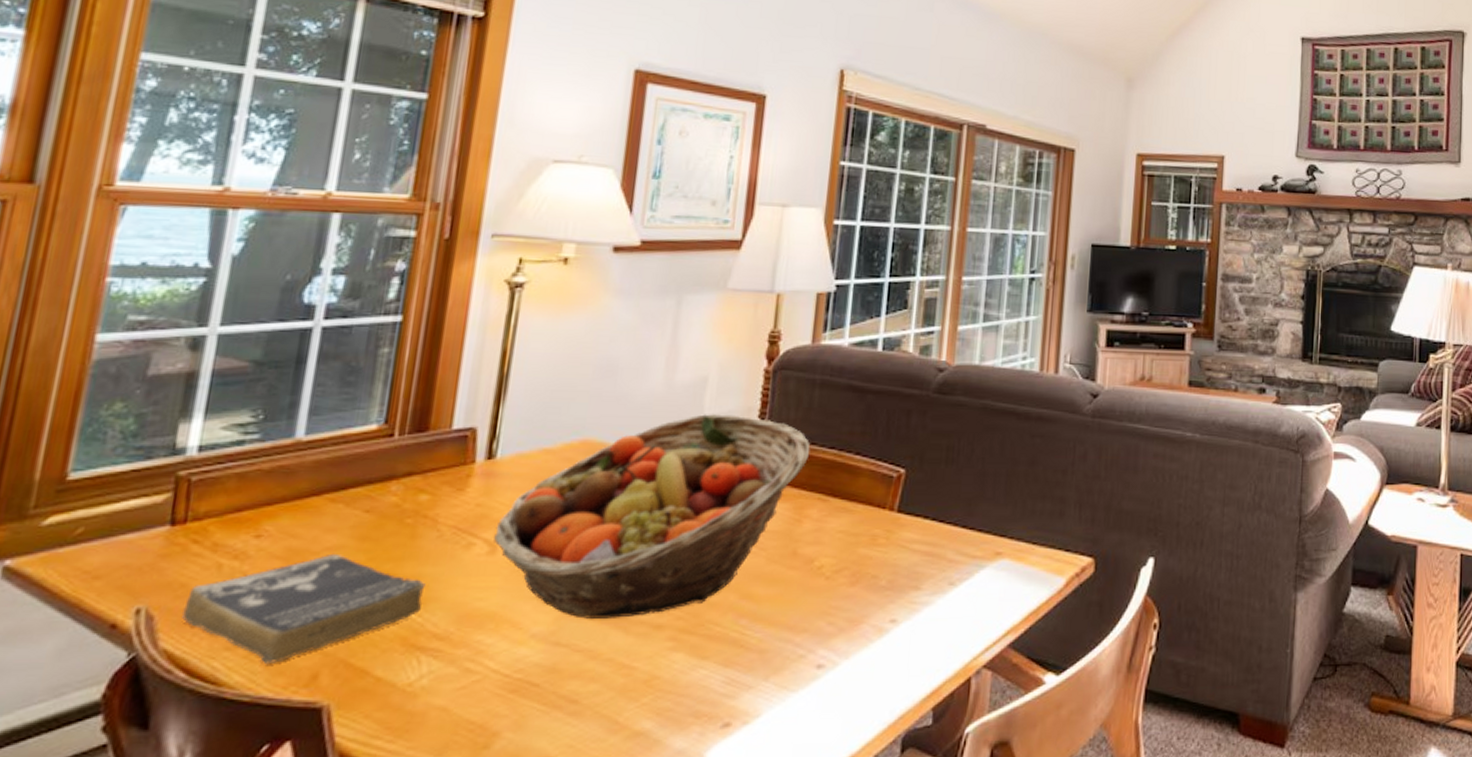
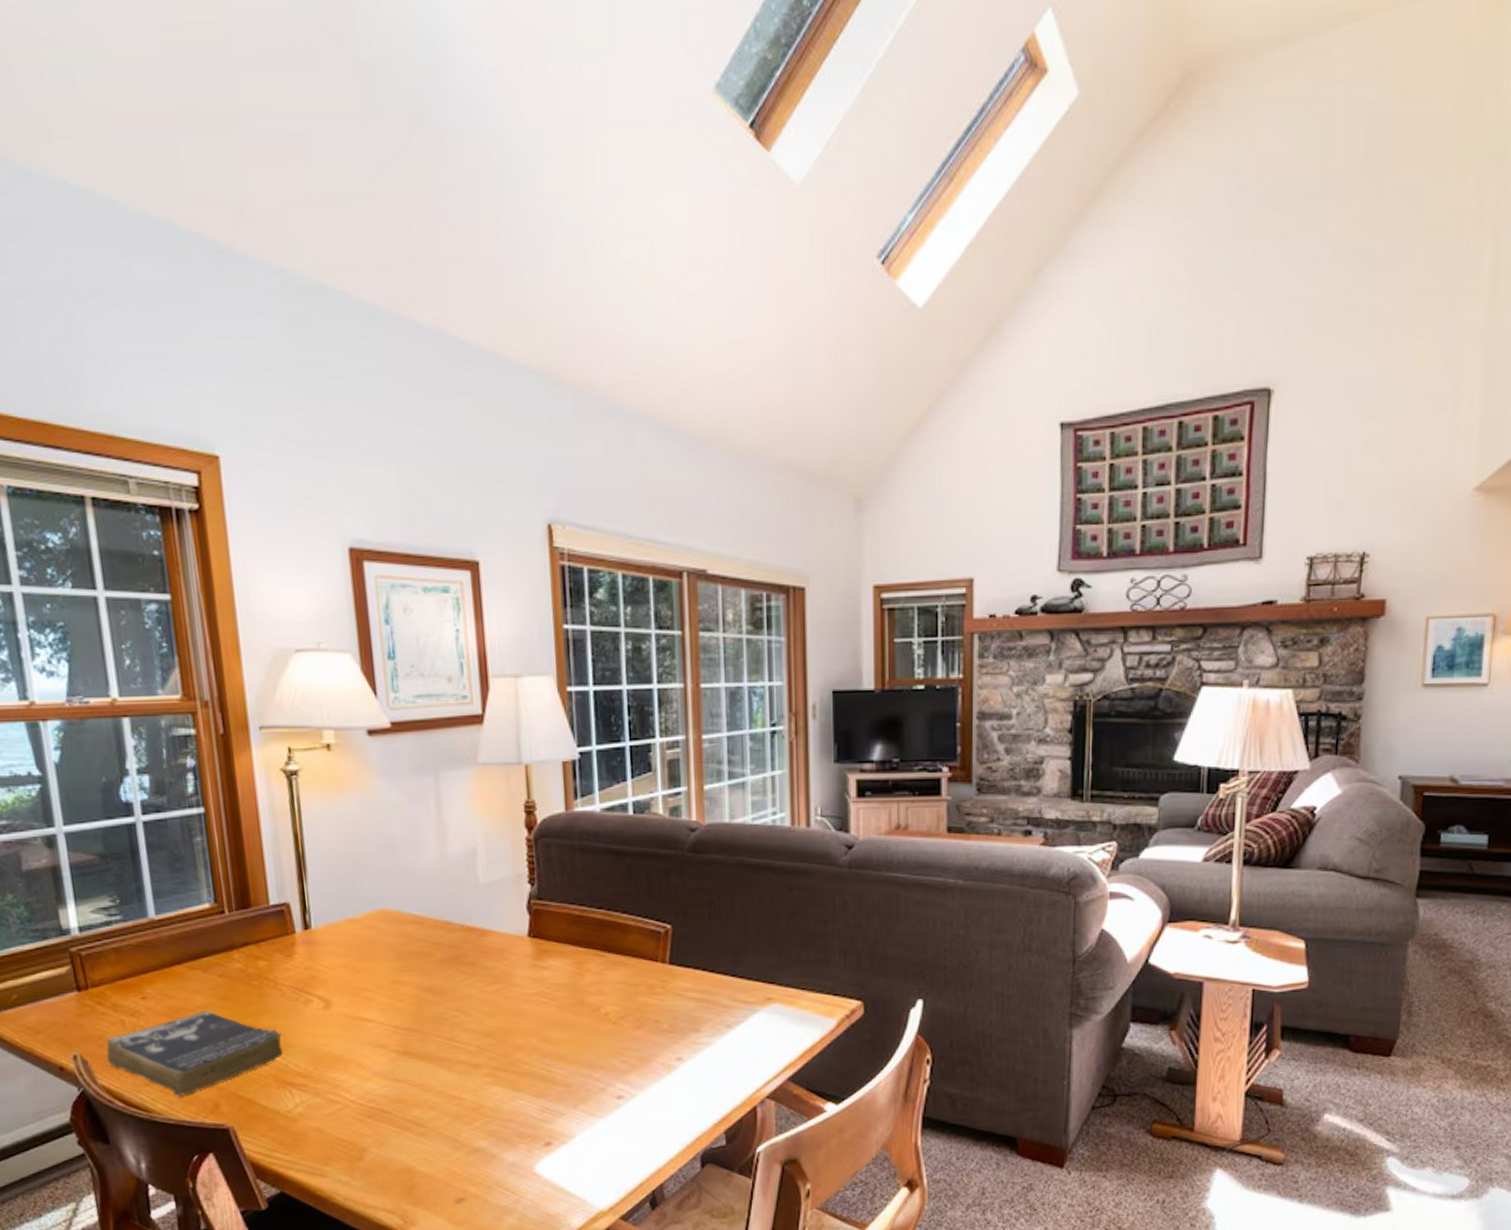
fruit basket: present [493,414,810,619] -> none [325,881,581,1060]

